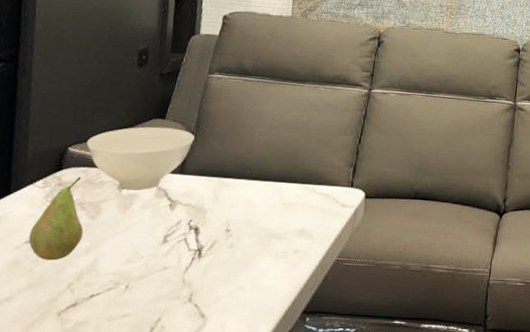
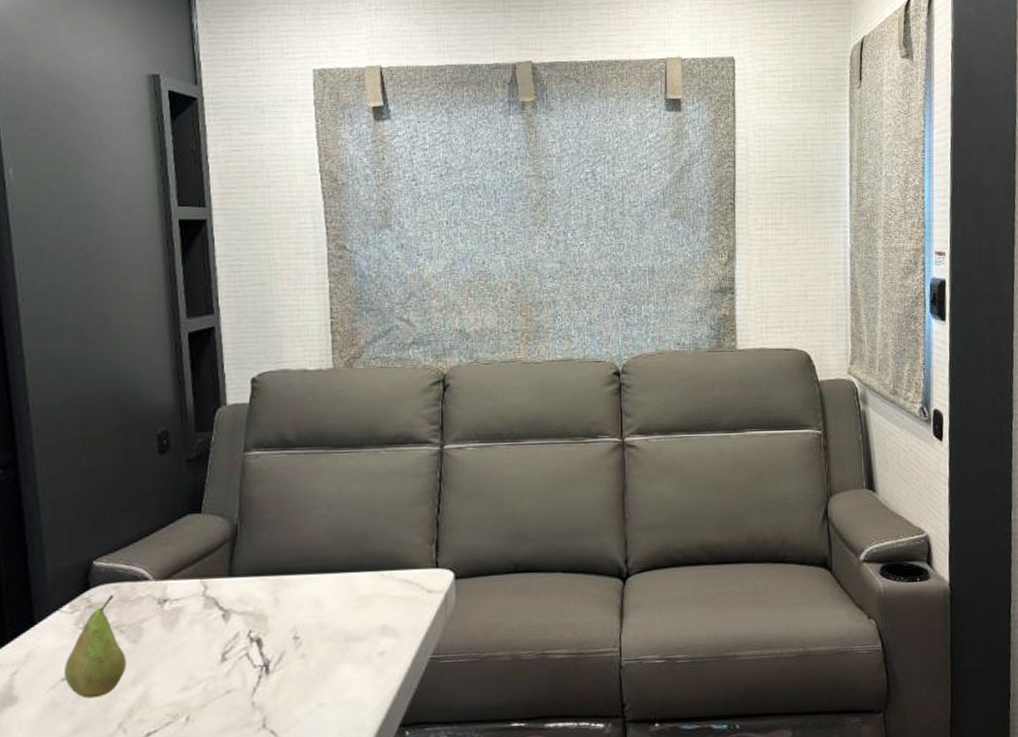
bowl: present [86,126,195,191] -> none [113,522,239,604]

